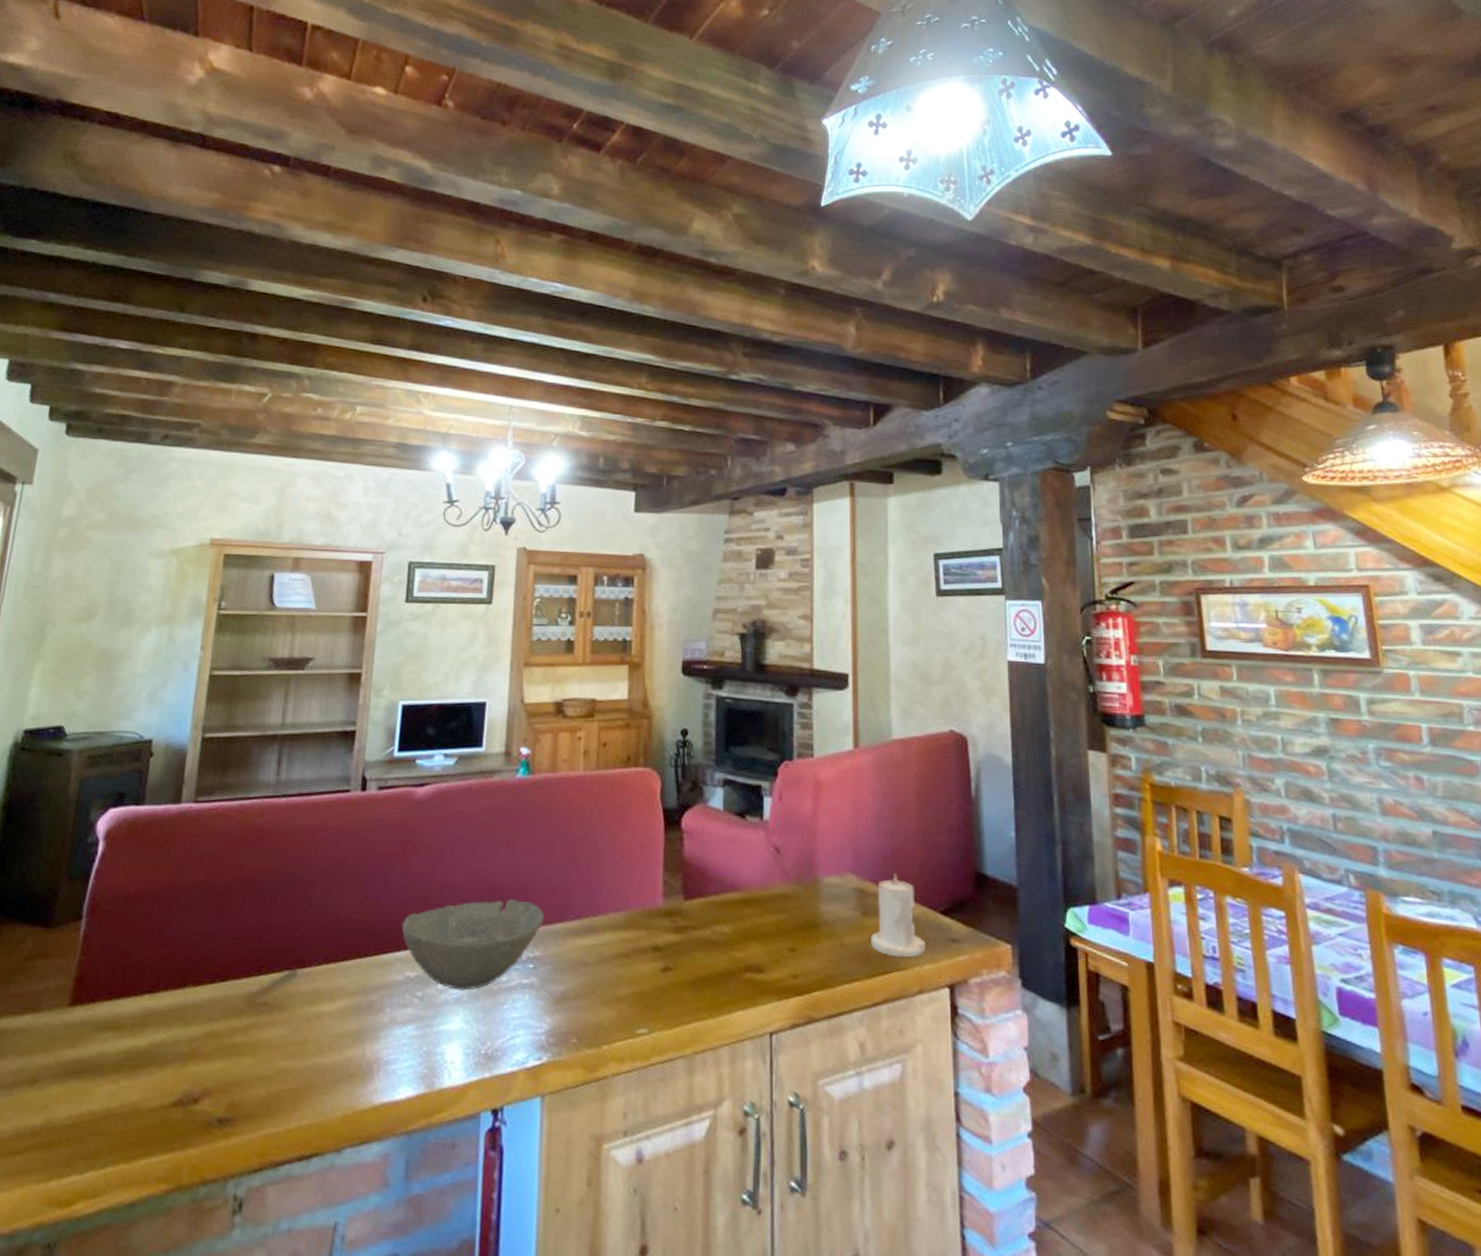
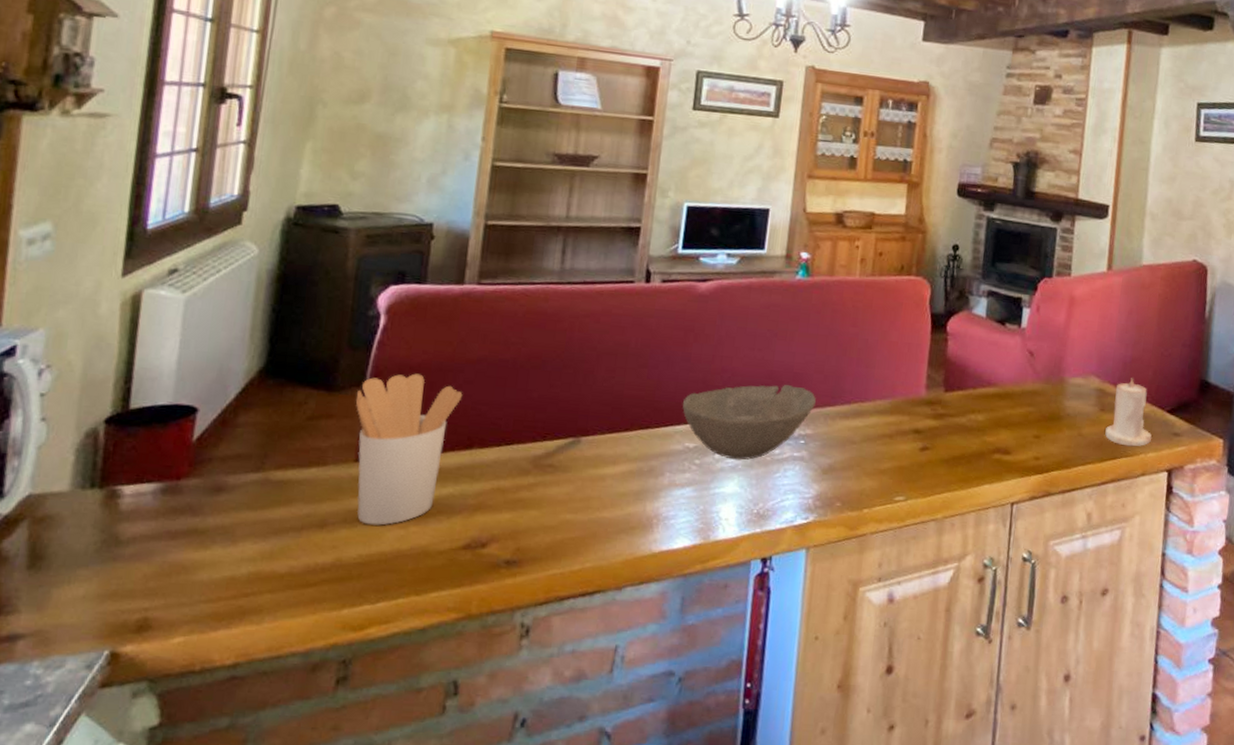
utensil holder: none [68,904,178,1080] -> present [355,373,463,526]

